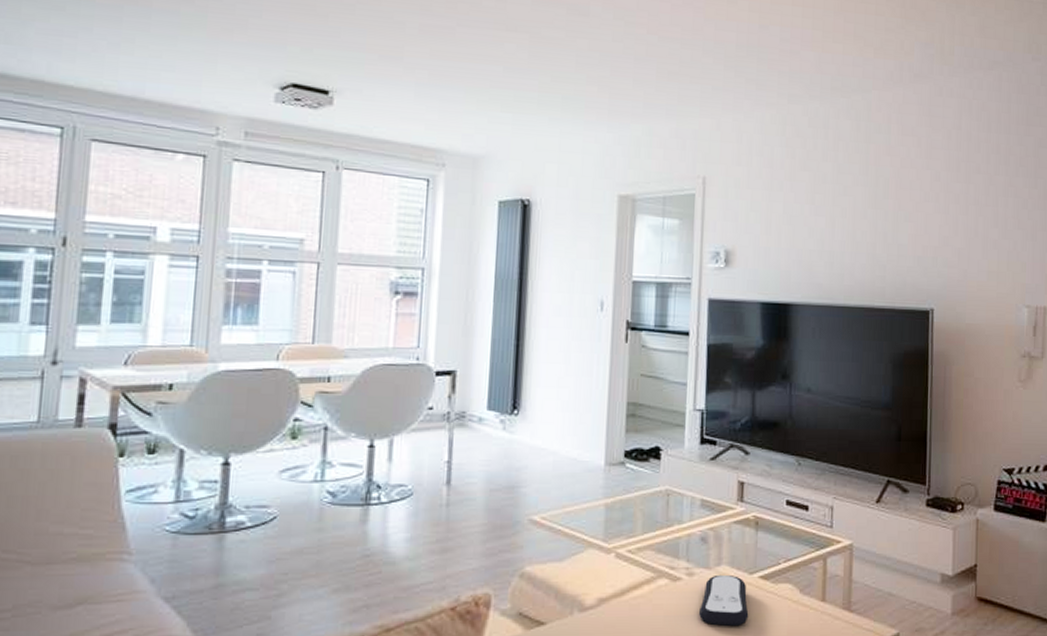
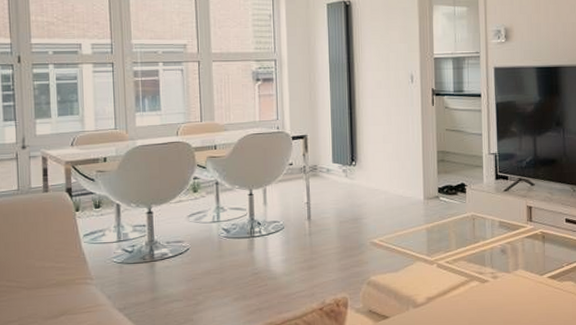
remote control: present [699,574,749,627] -> none [504,276,542,315]

